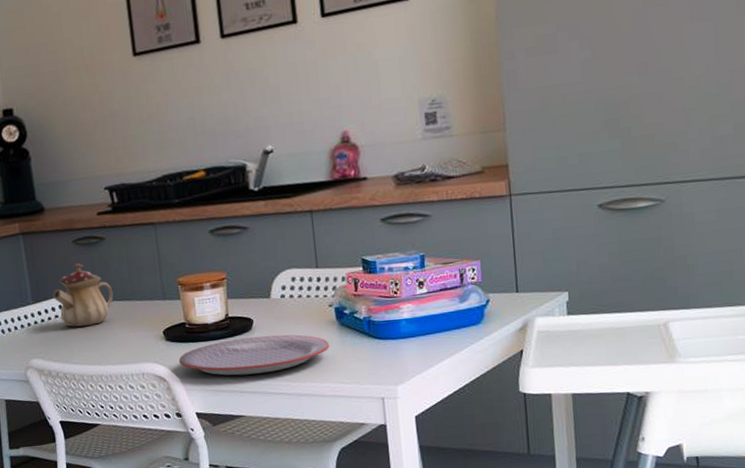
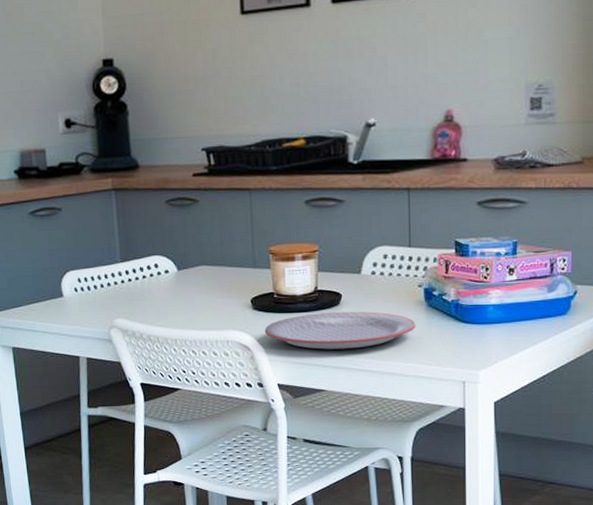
teapot: present [52,263,114,327] -> none [141,224,203,289]

